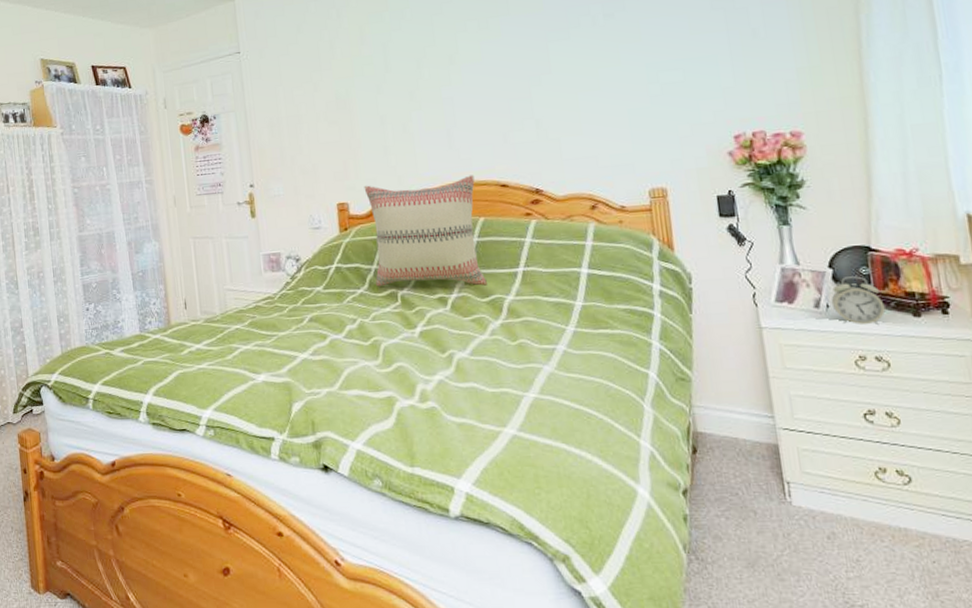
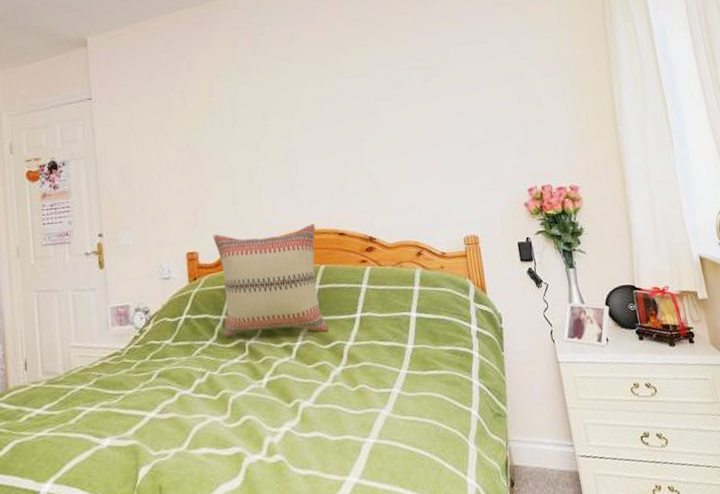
alarm clock: present [831,276,886,326] -> none [609,312,650,356]

